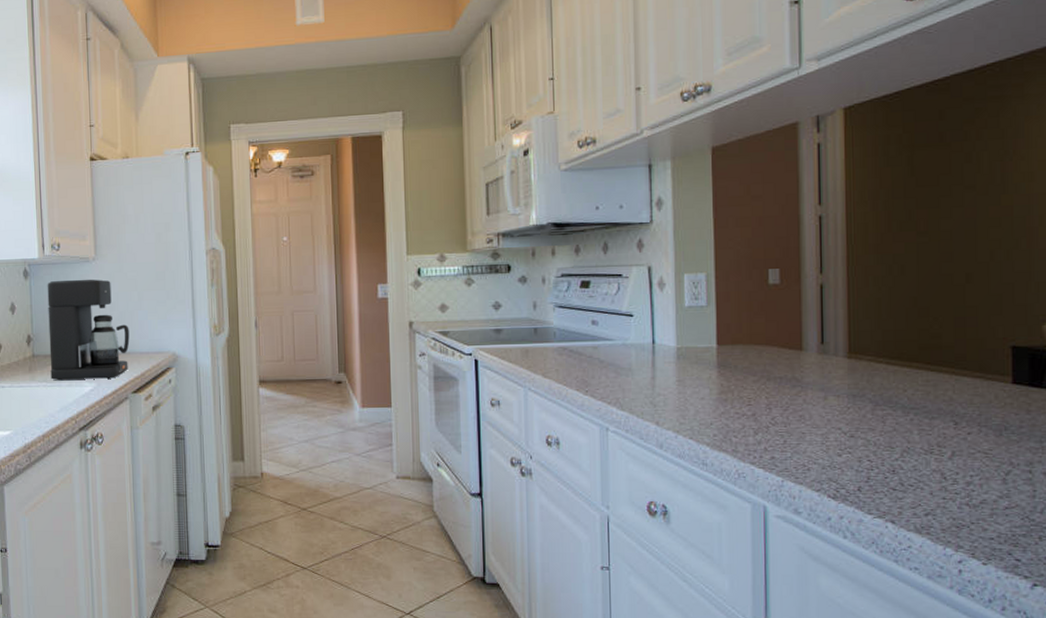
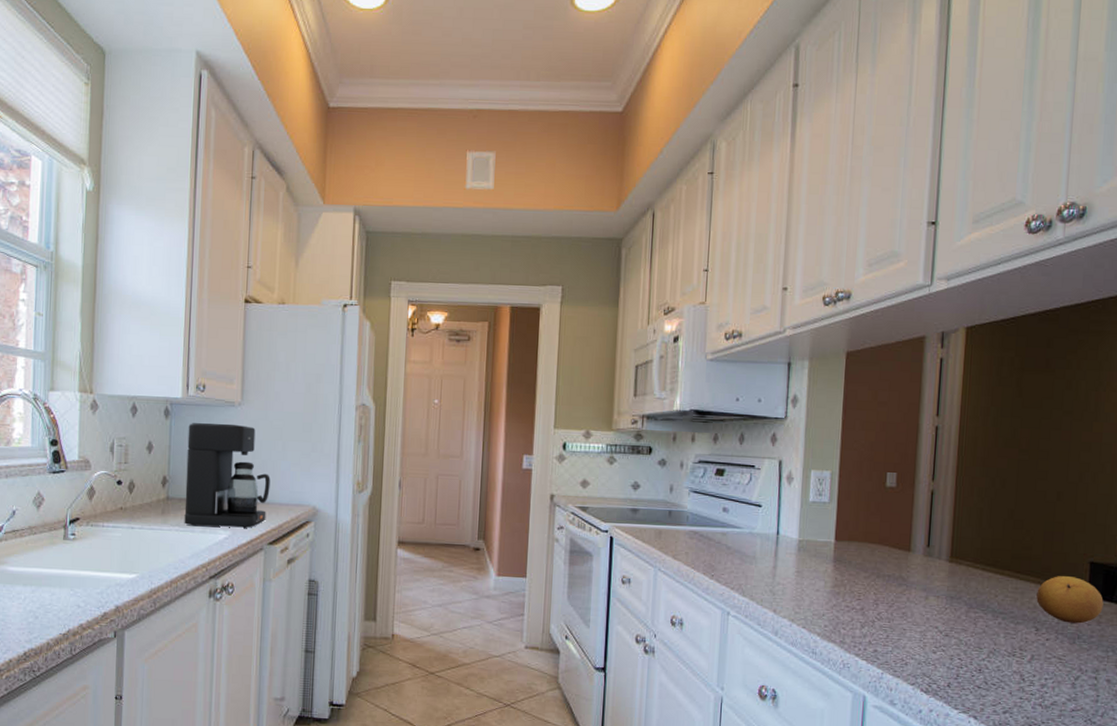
fruit: none [952,364,1032,414] -> present [1036,576,1104,624]

